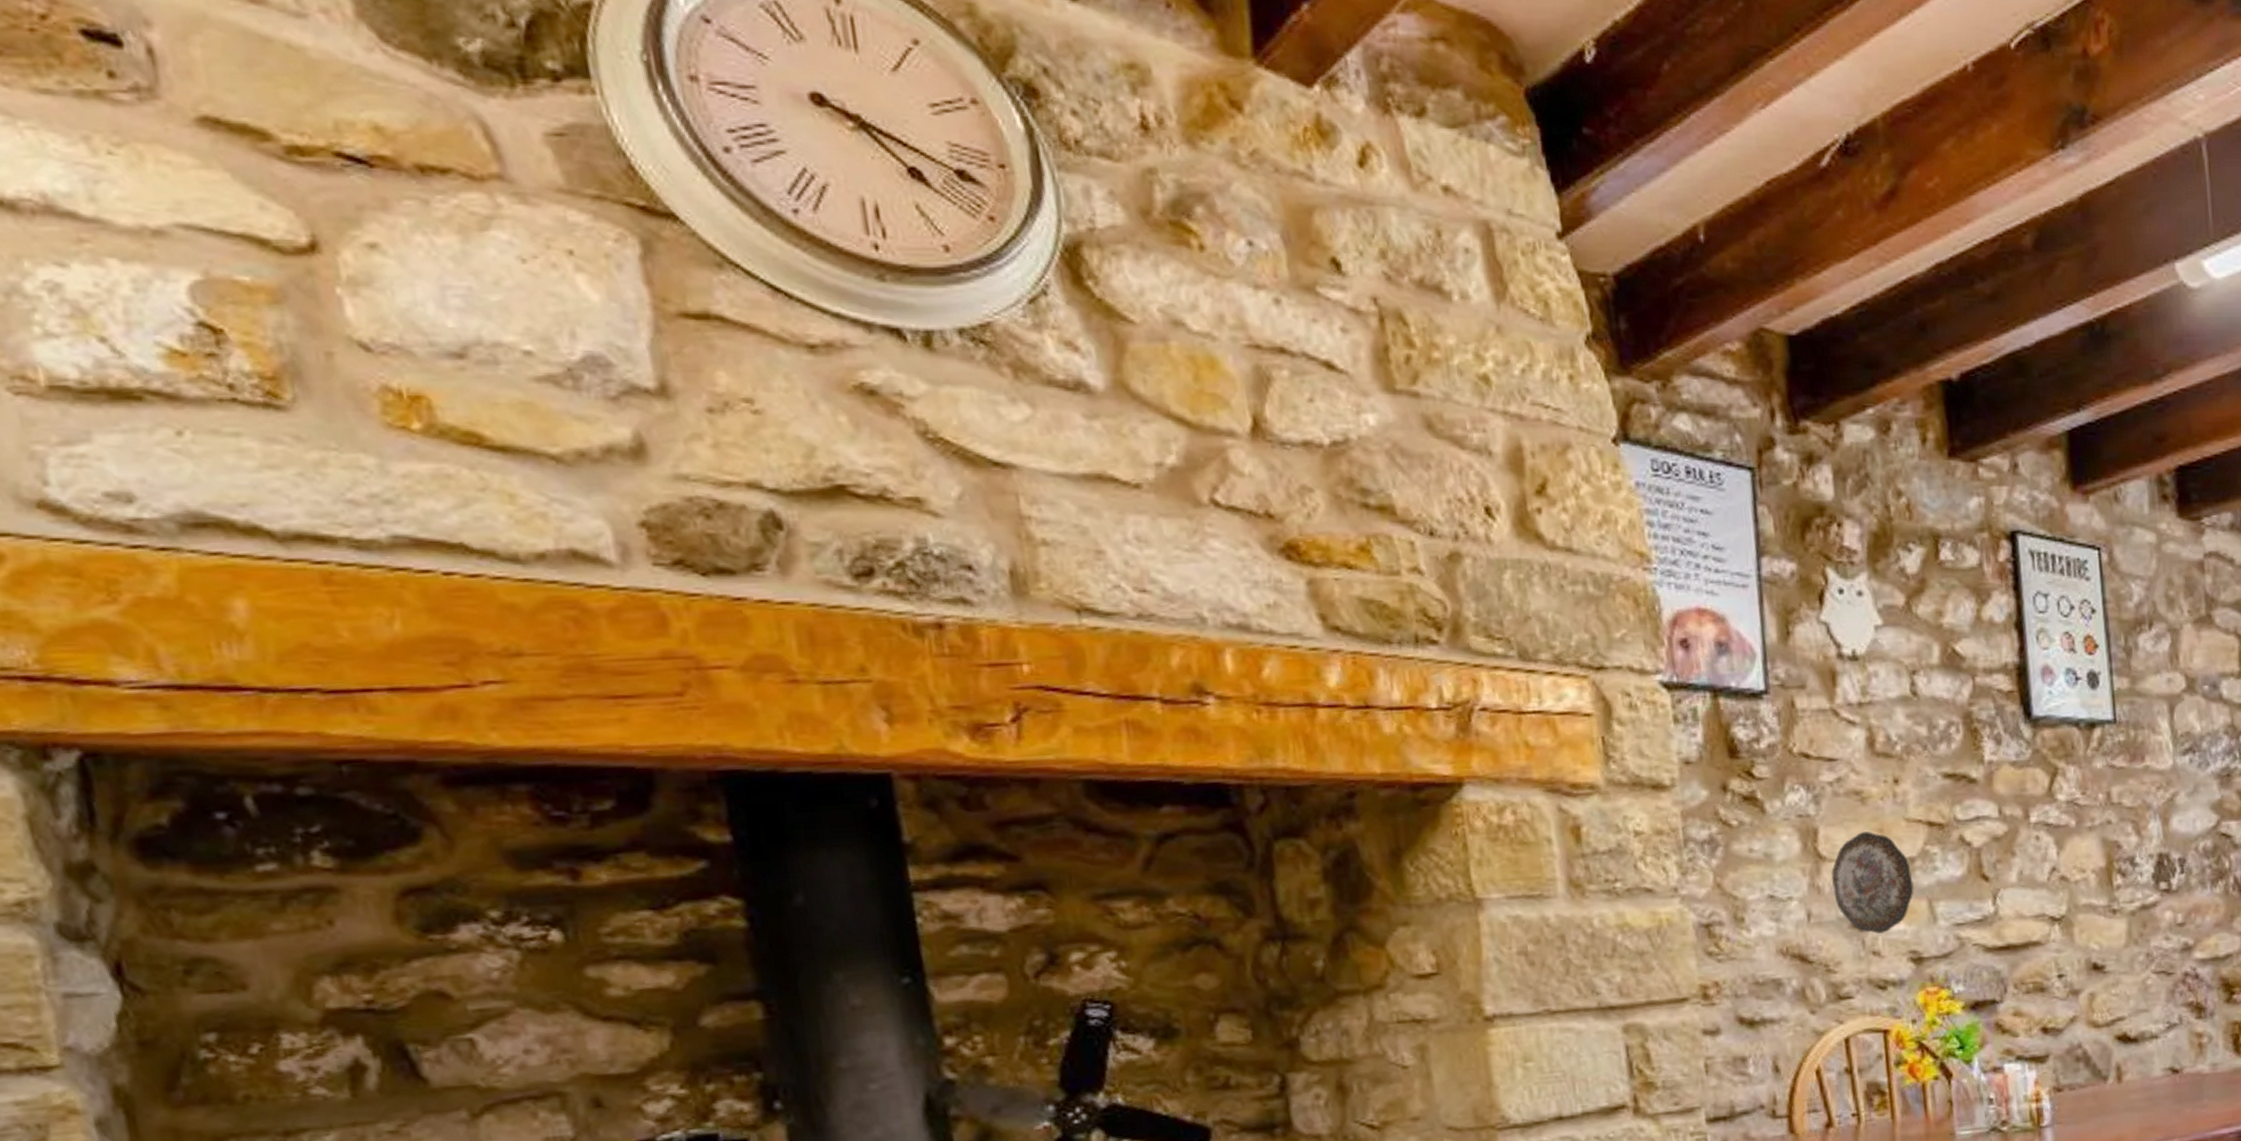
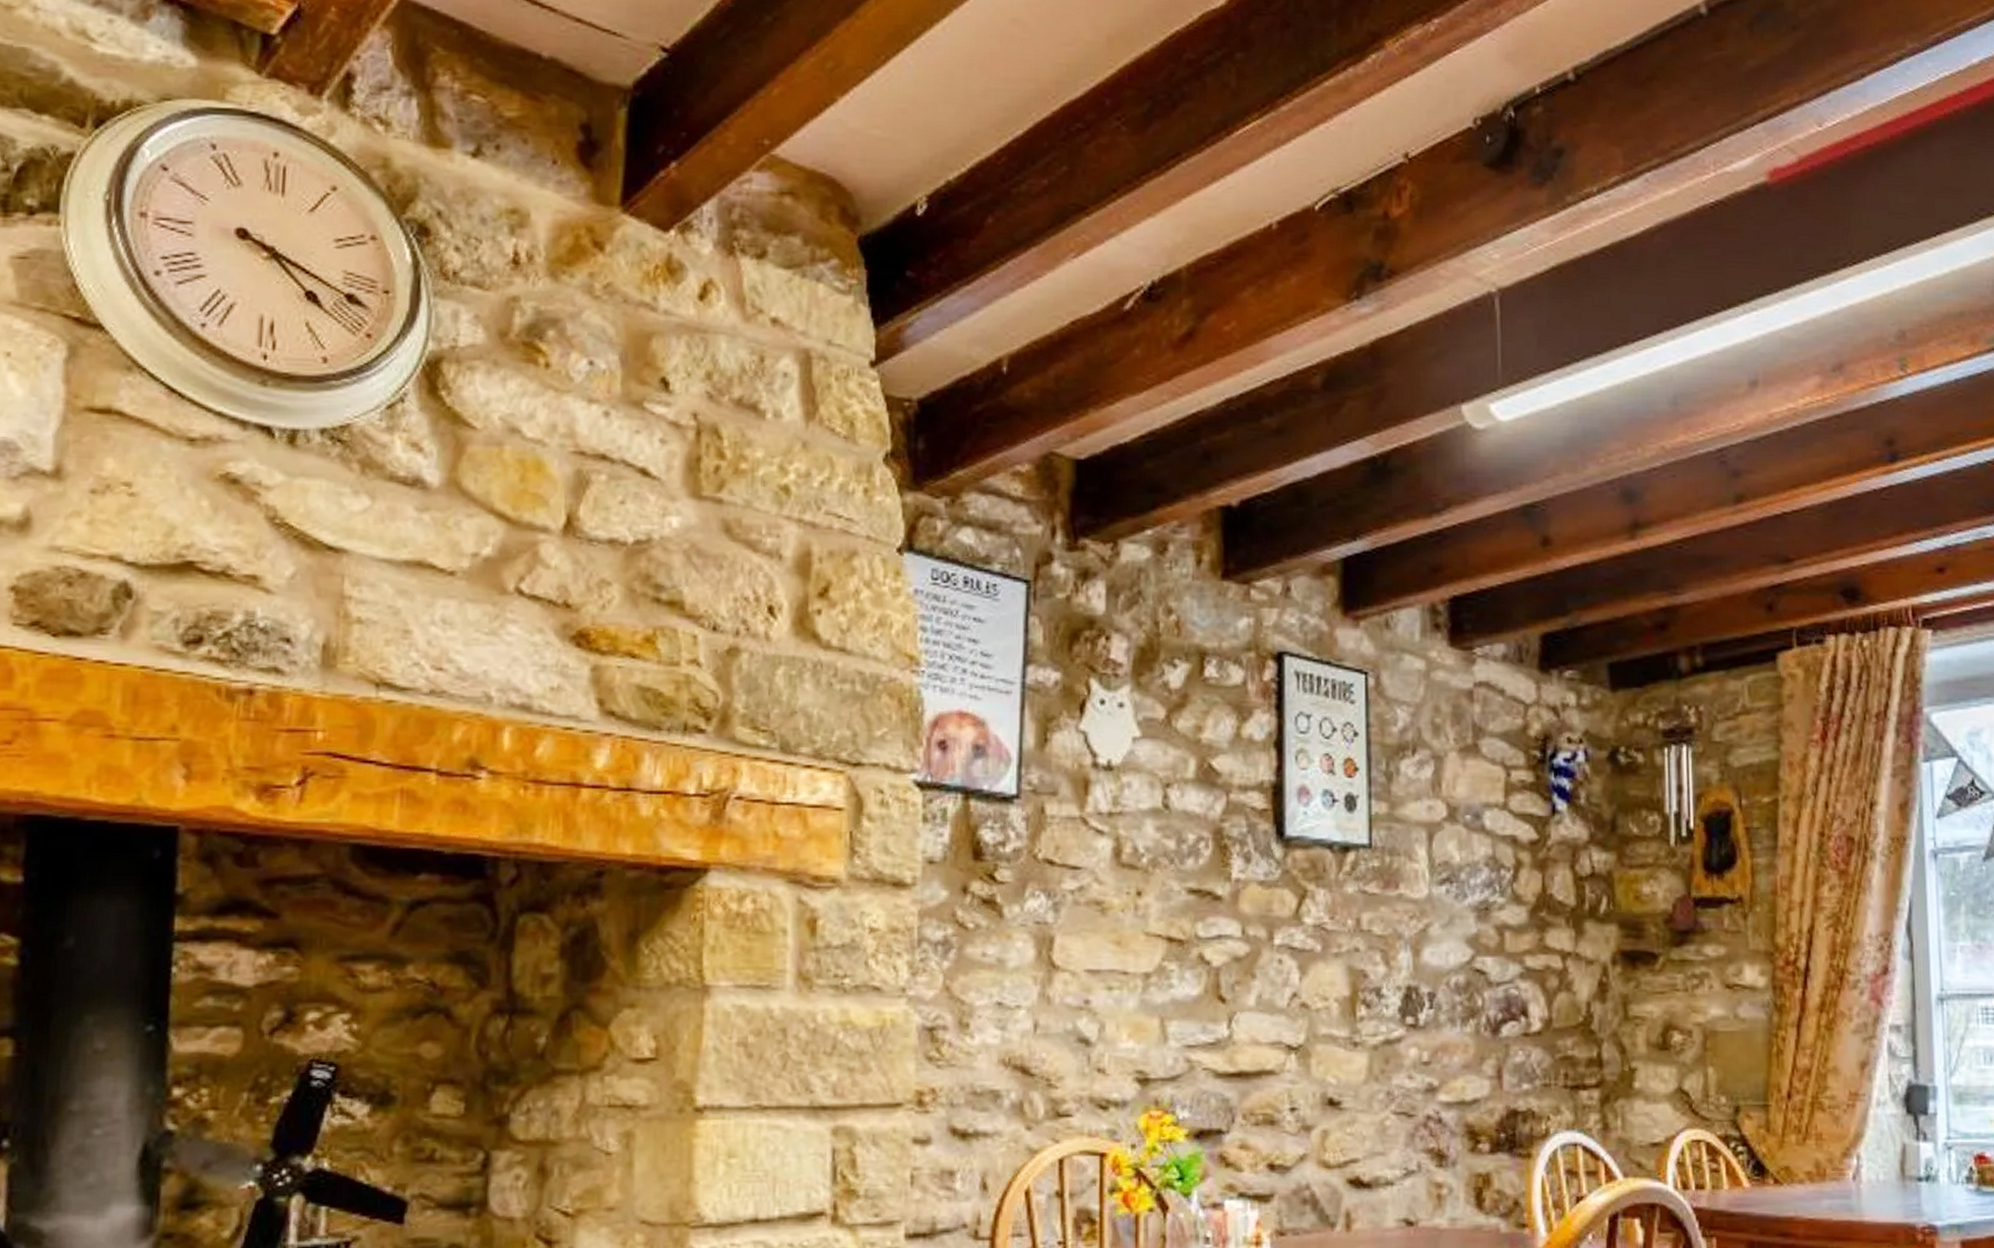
decorative plate: present [1831,831,1914,934] -> none [1063,943,1147,1050]

